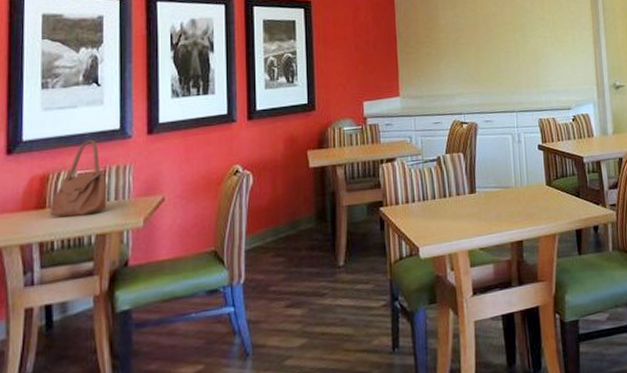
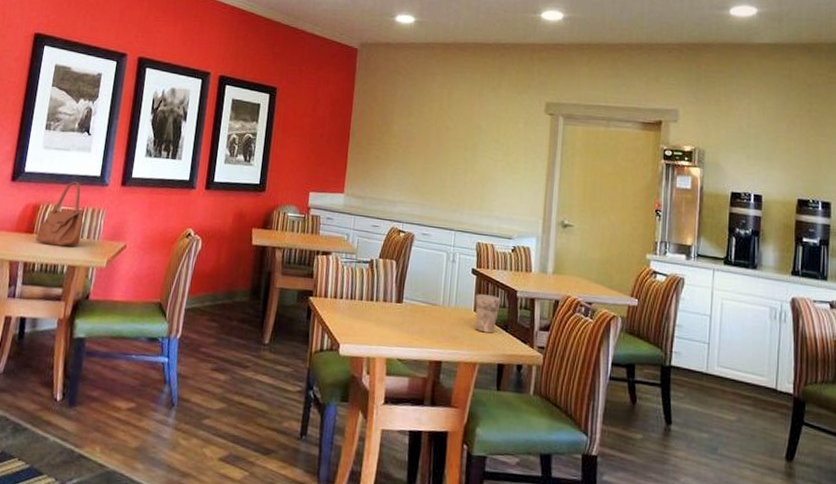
cup: none [545,166,570,204] -> present [475,294,501,334]

